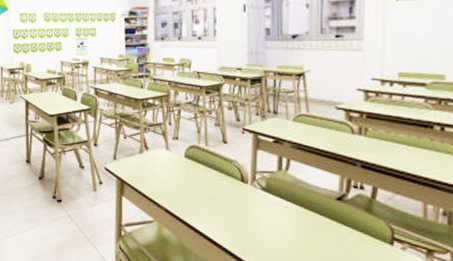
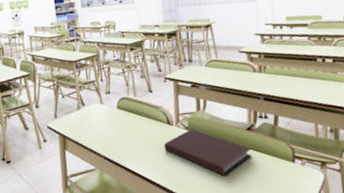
notebook: none [234,190,340,250] -> present [163,128,252,177]

